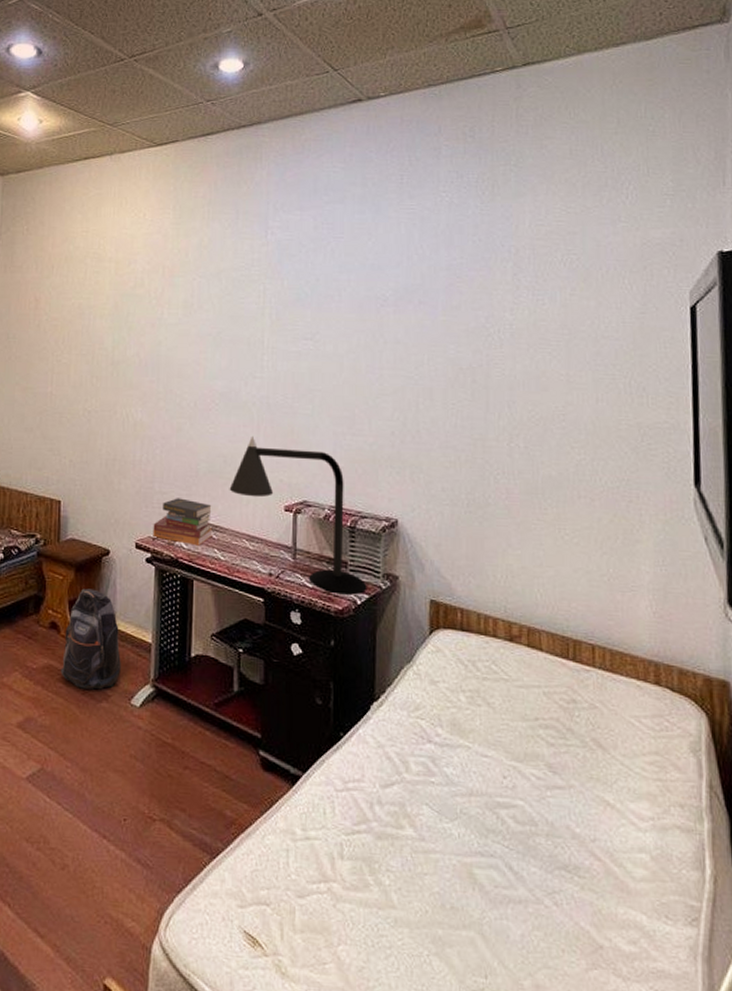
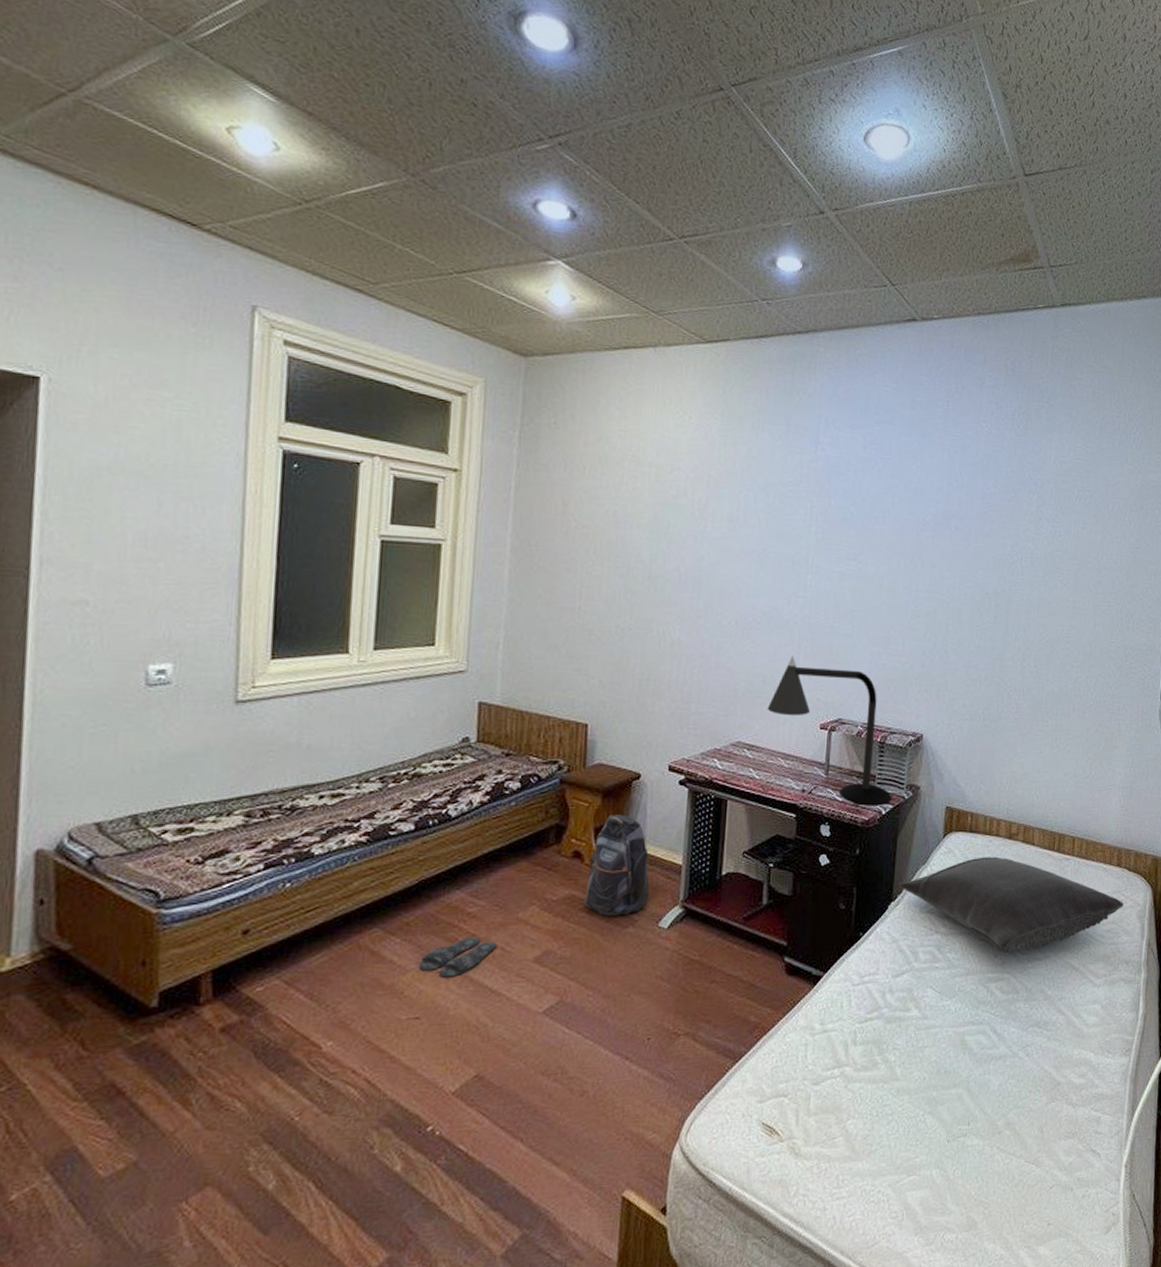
books: present [153,498,213,546] -> none [687,718,749,766]
pillow: none [381,659,670,777] -> present [899,856,1124,954]

